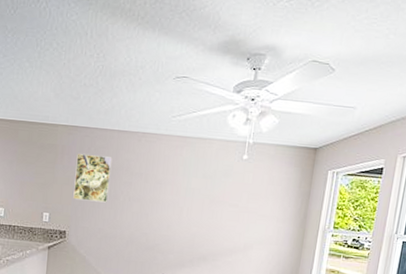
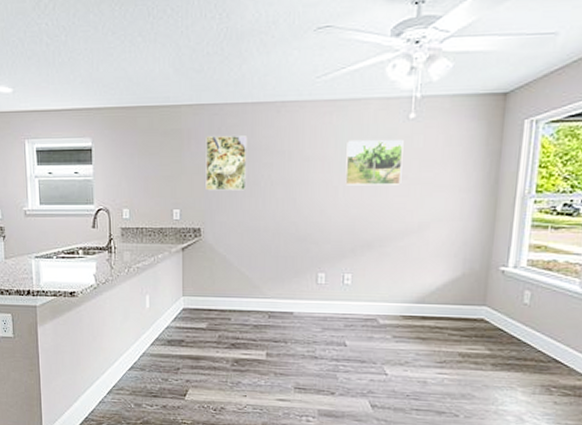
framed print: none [189,170,237,212] -> present [345,139,404,185]

